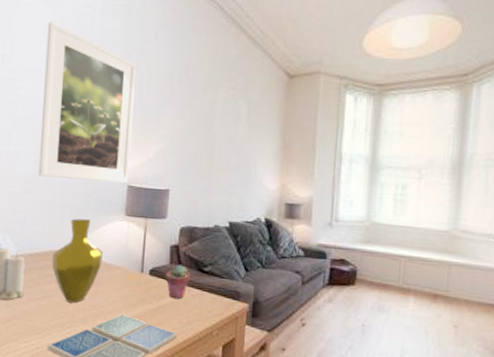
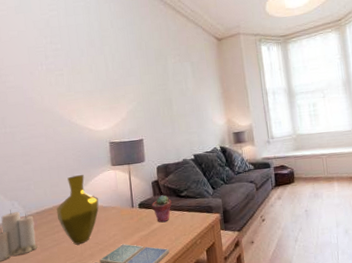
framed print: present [38,21,136,183] -> none [22,26,109,148]

